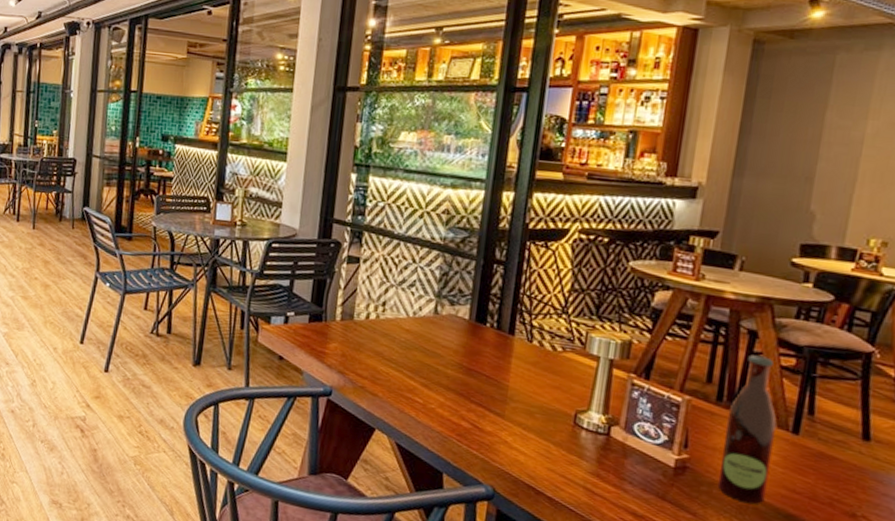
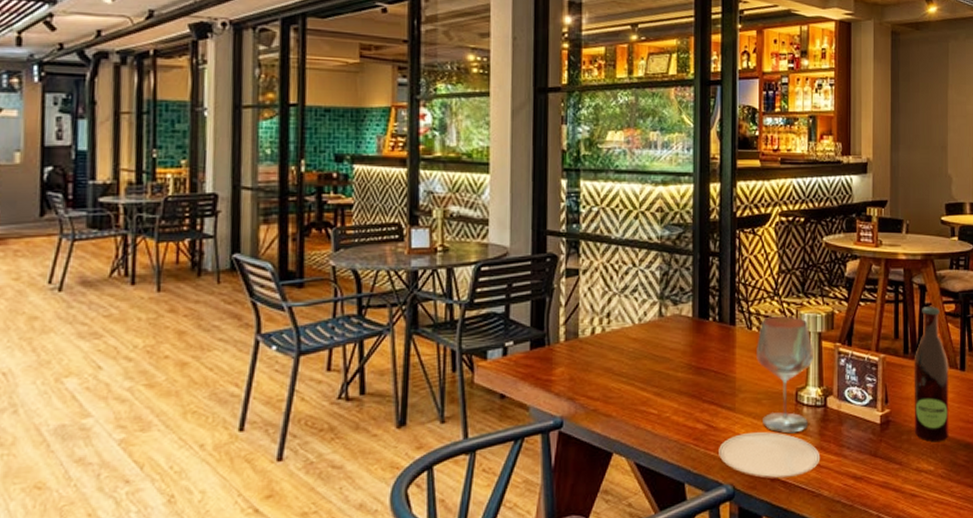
plate: none [481,440,596,497] -> present [719,432,821,479]
wine glass: none [533,333,602,454] -> present [755,317,814,434]

